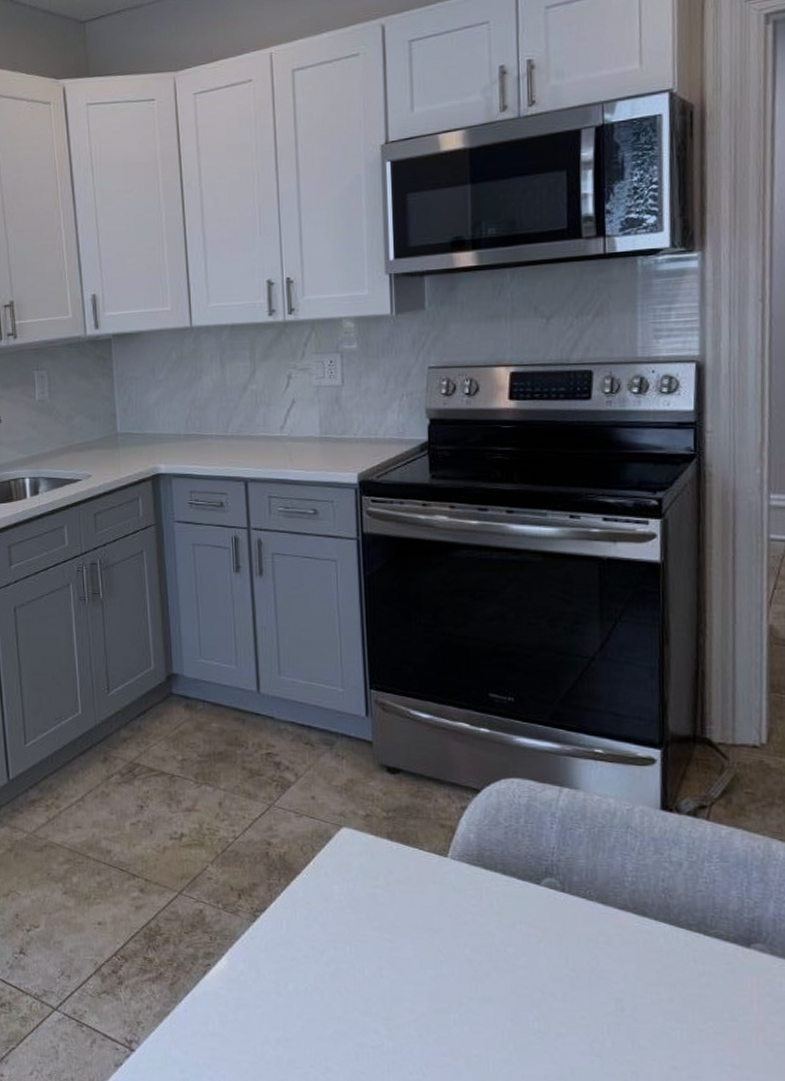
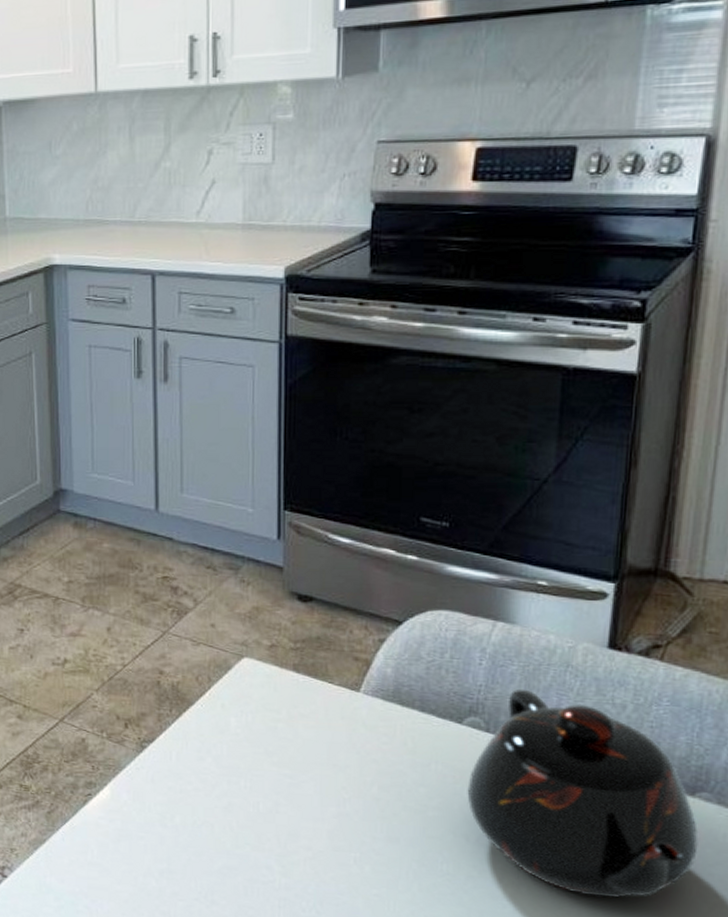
teapot: none [550,850,759,1050] -> present [467,688,699,899]

